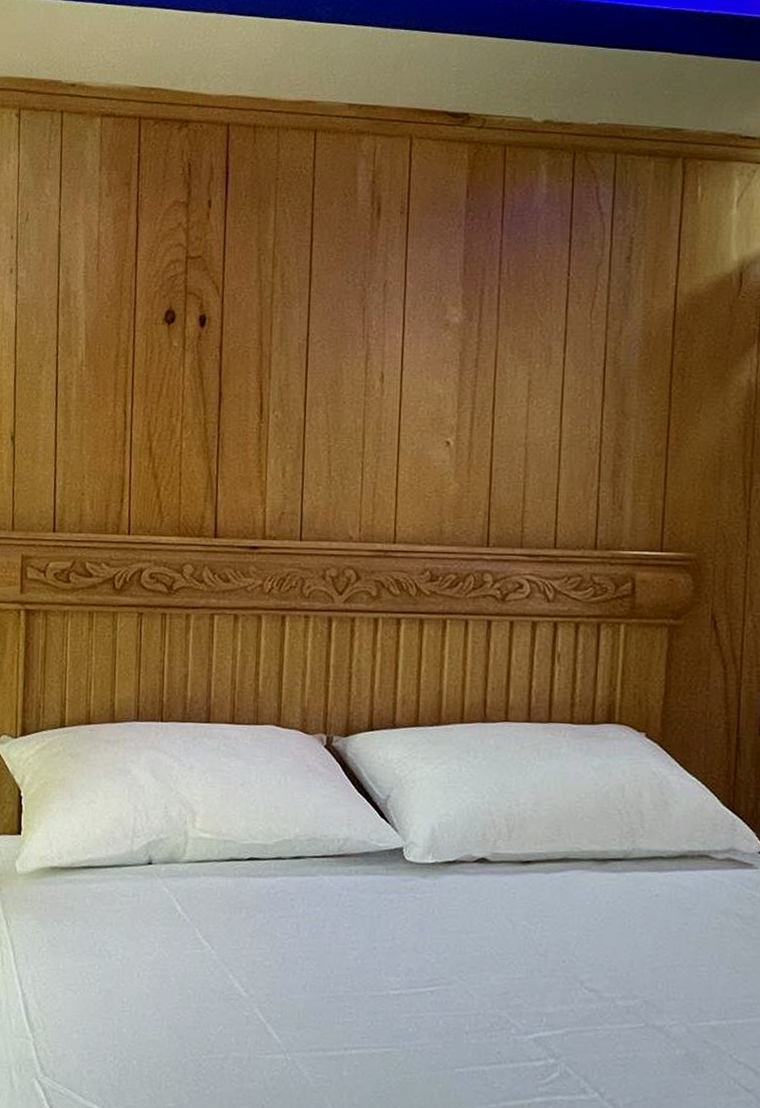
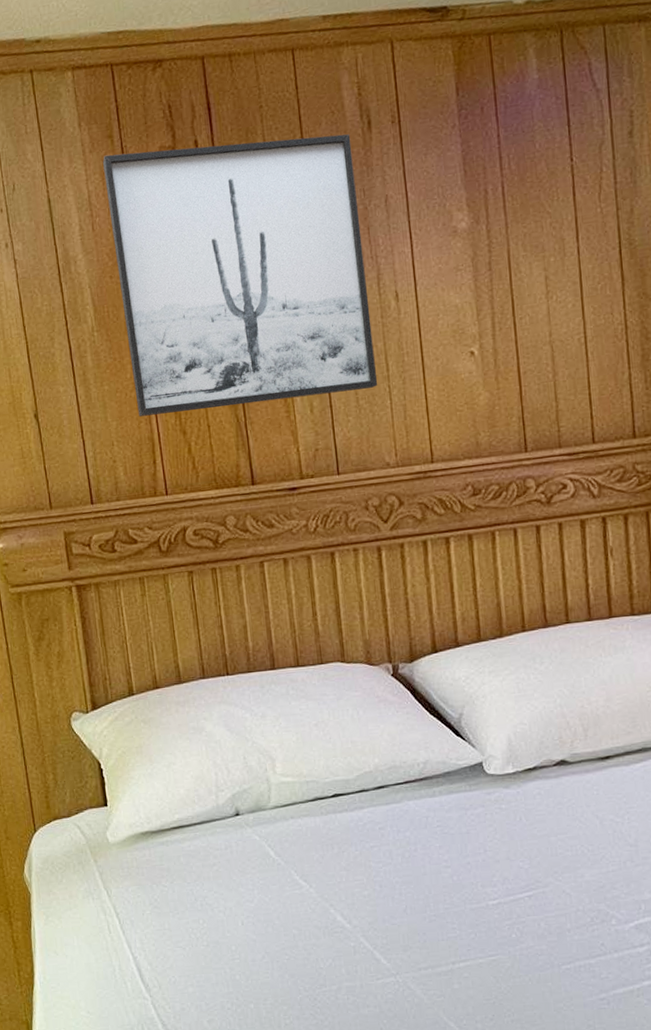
wall art: none [113,201,359,461] -> present [103,134,378,417]

